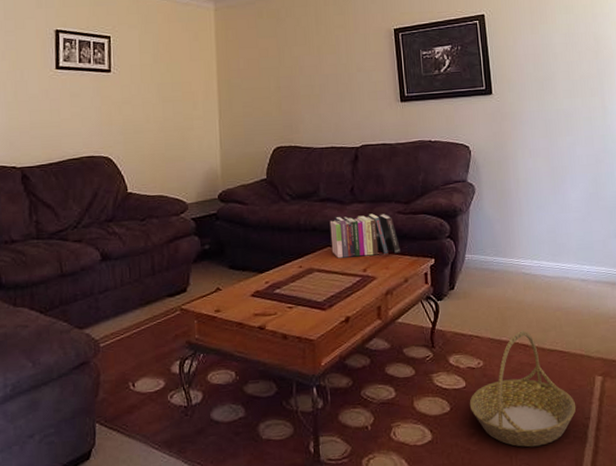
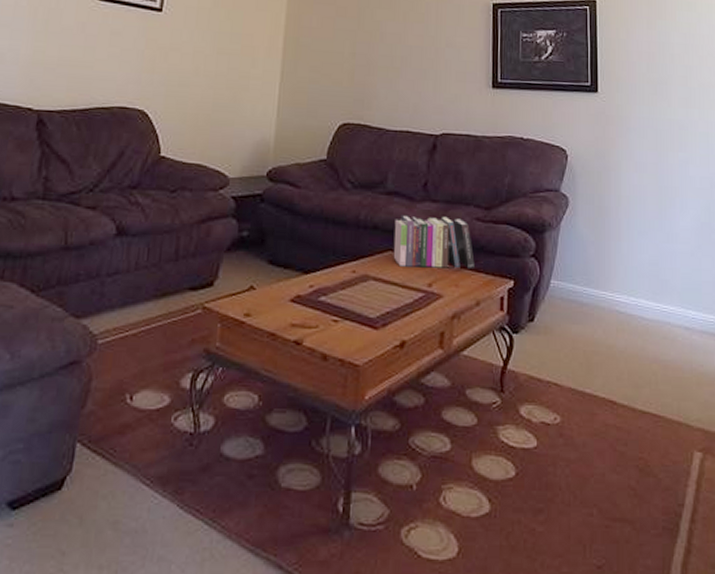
basket: present [469,330,576,447] -> none [539,383,669,536]

